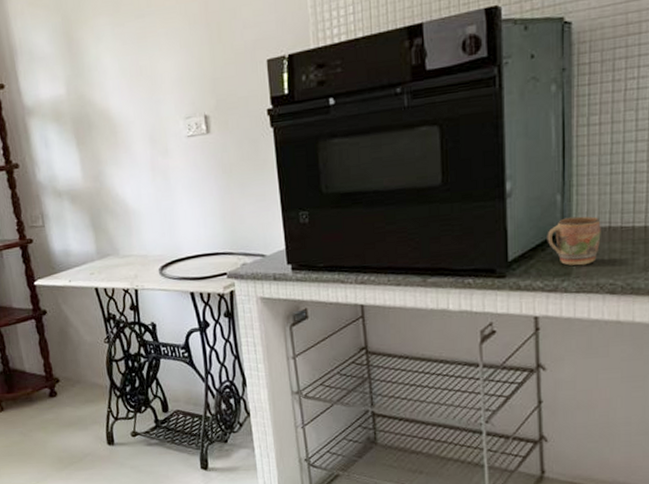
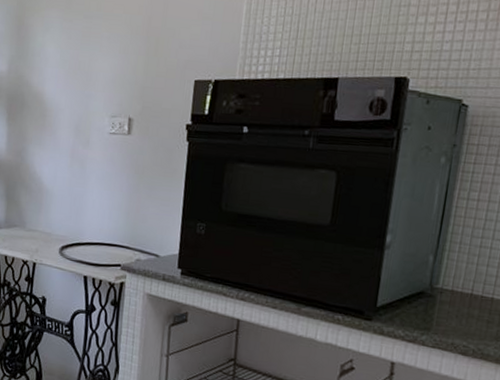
mug: present [547,216,601,266] -> none [414,277,464,324]

